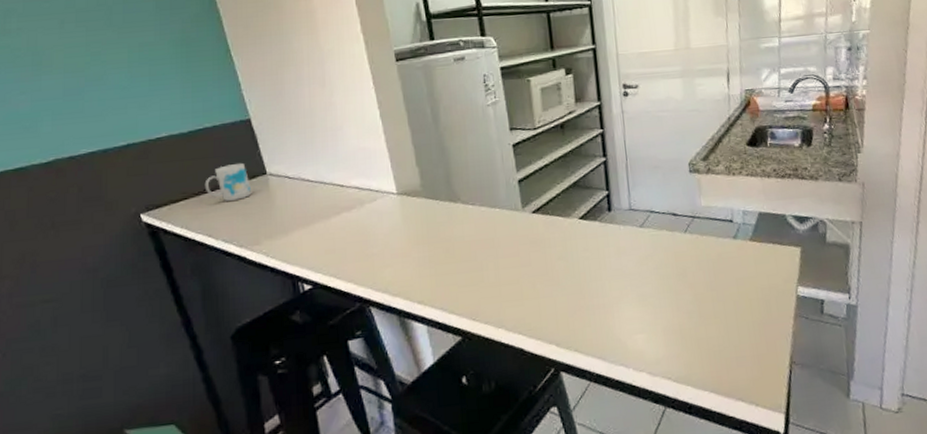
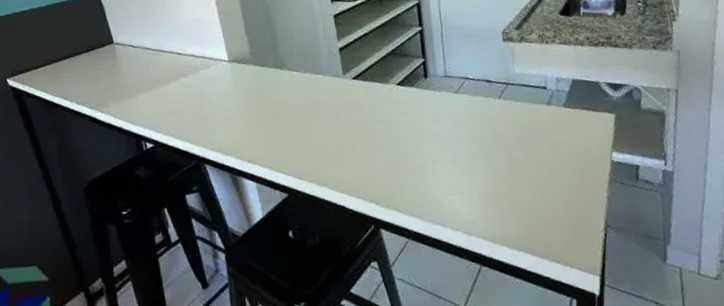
mug: present [204,163,252,201] -> none [60,34,101,68]

